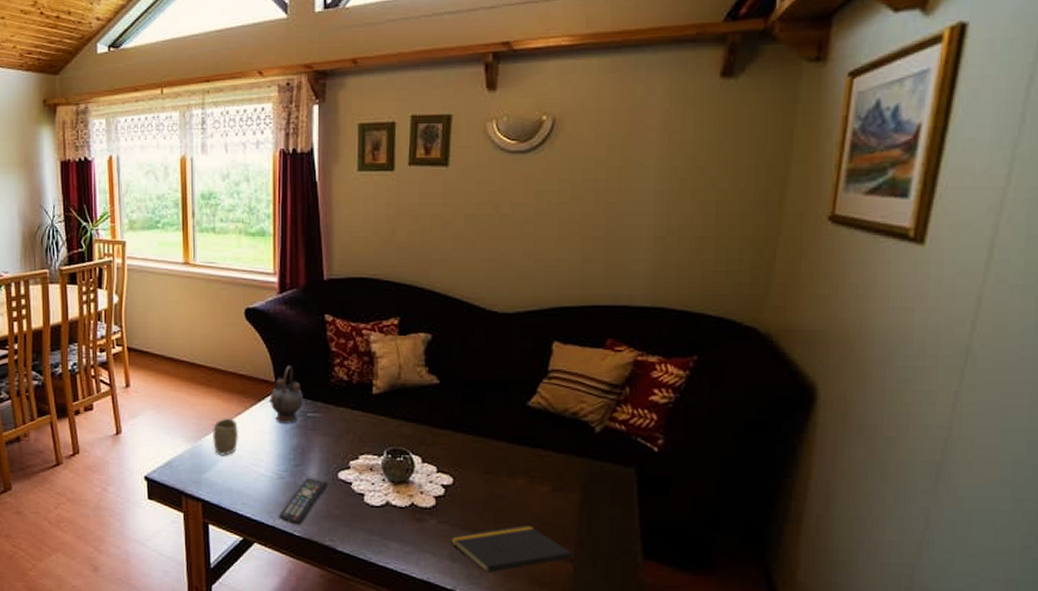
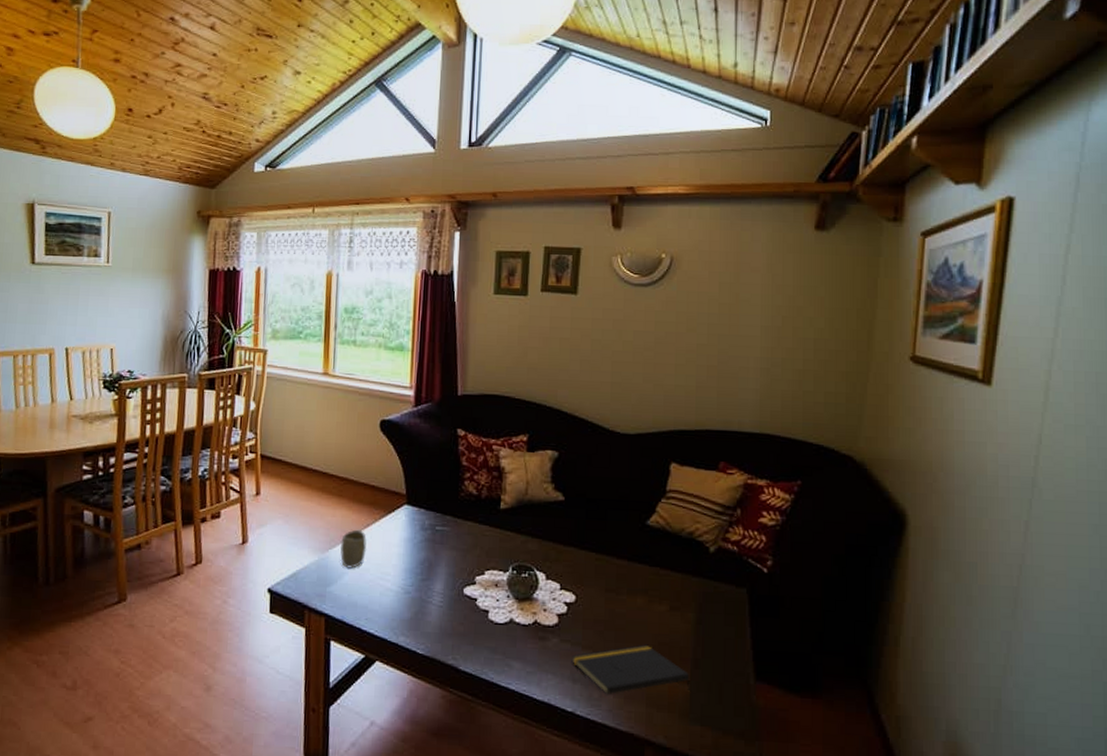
teapot: present [268,365,303,424] -> none [398,477,433,537]
remote control: present [278,477,329,525] -> none [401,592,454,643]

